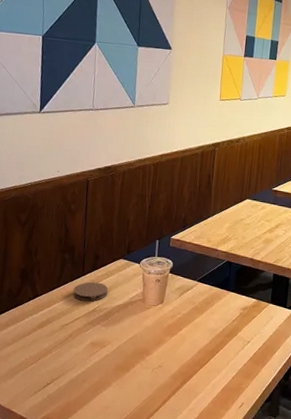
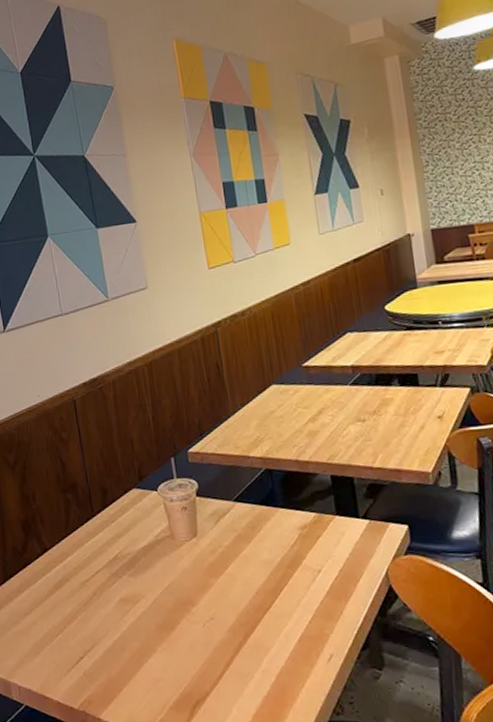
coaster: present [73,282,108,302] -> none [86,522,127,548]

